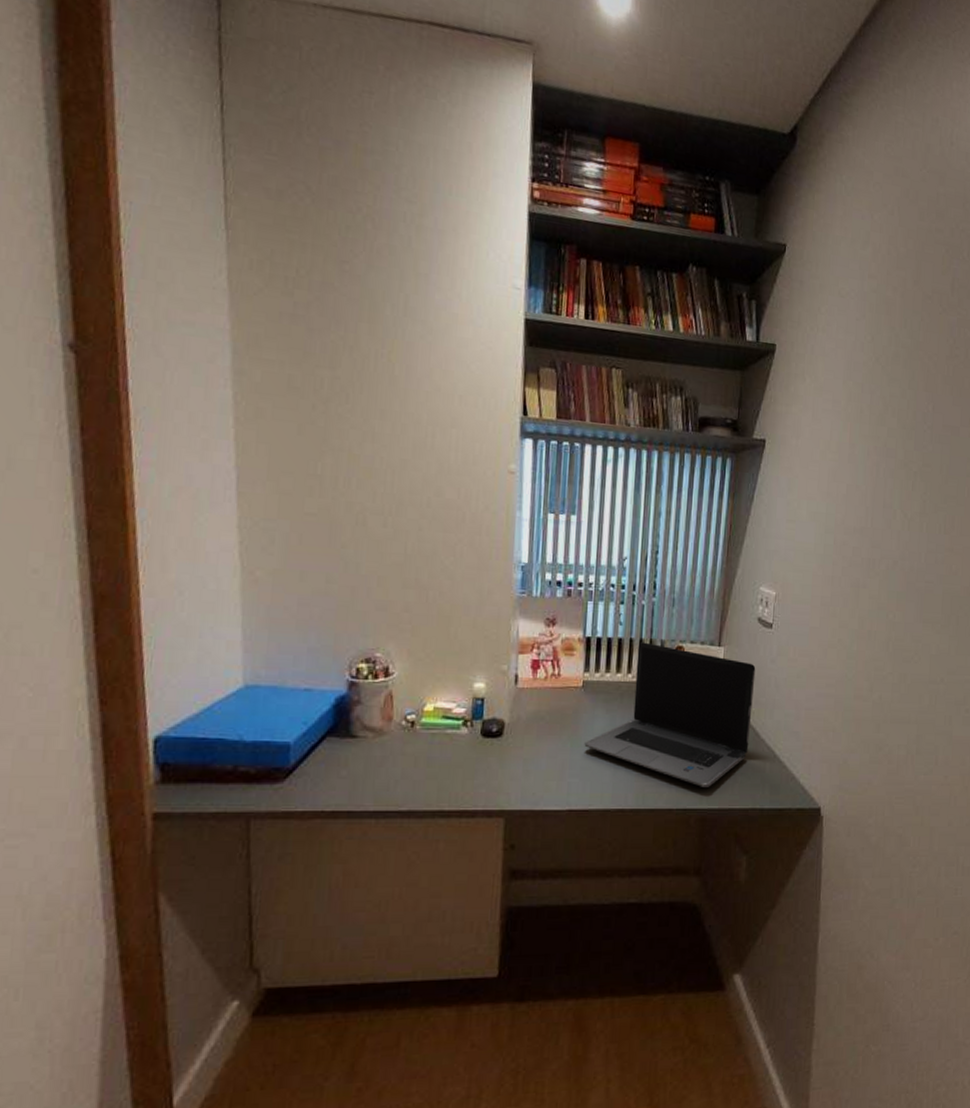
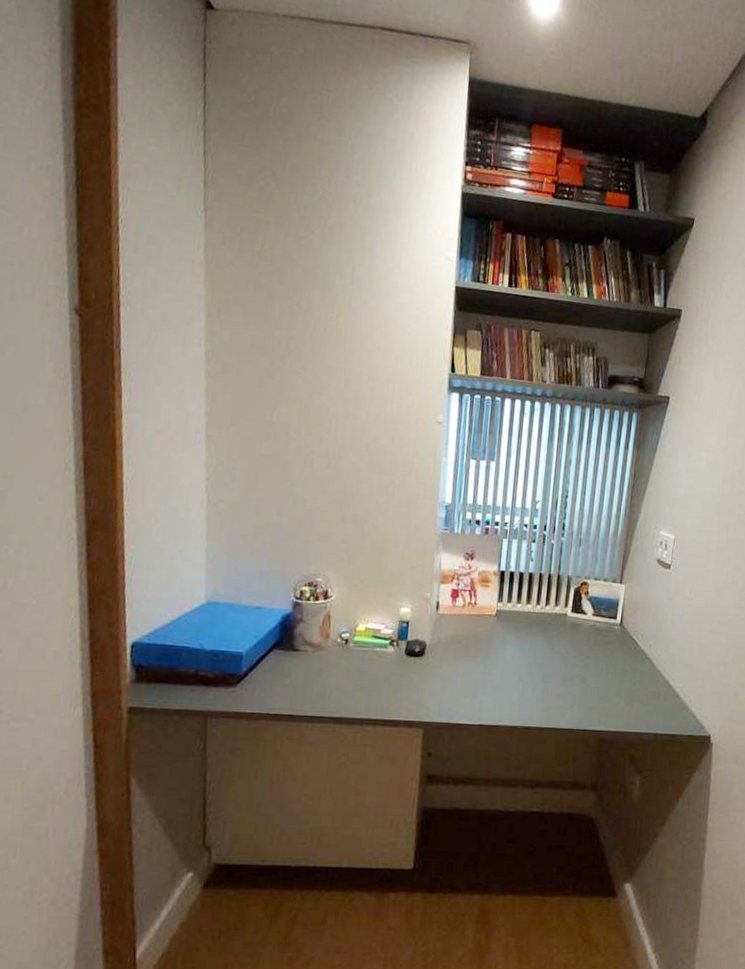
laptop computer: present [584,642,756,787] -> none [496,577,654,711]

